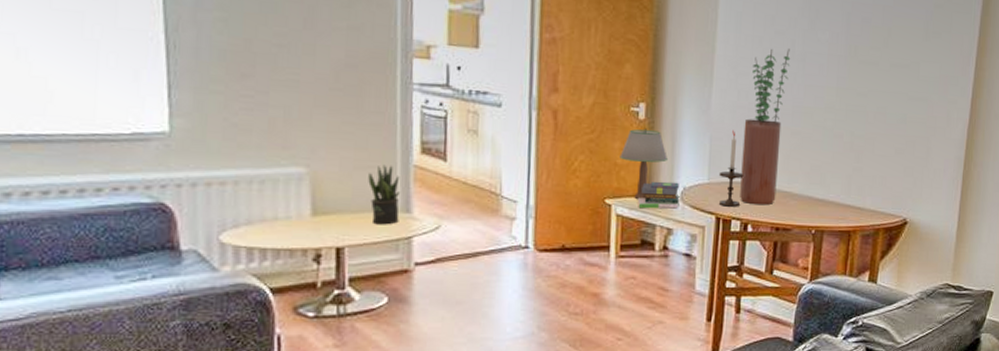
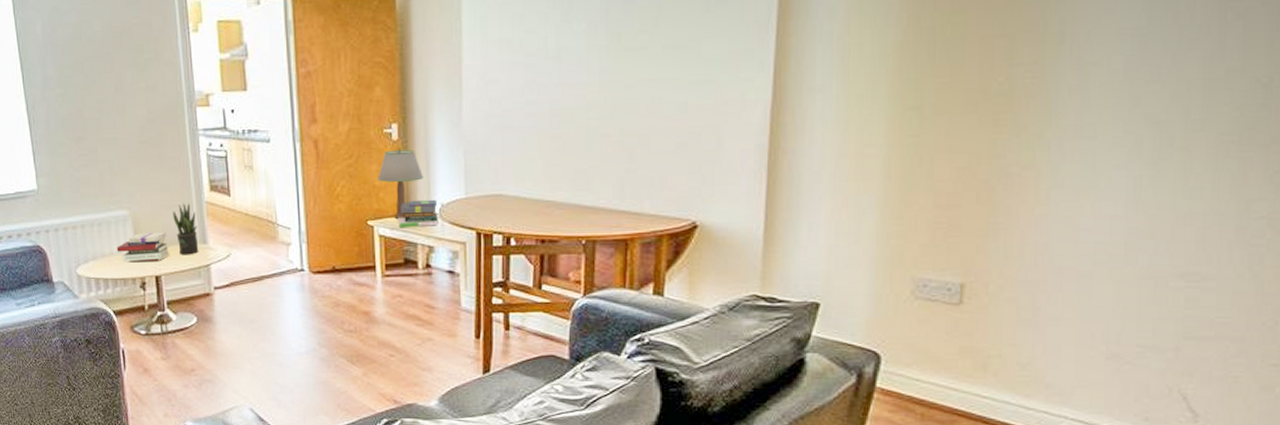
books: none [283,195,359,230] -> present [116,232,170,261]
candlestick: present [718,130,744,207] -> none [476,141,502,221]
vase: present [740,48,791,205] -> none [498,47,544,217]

